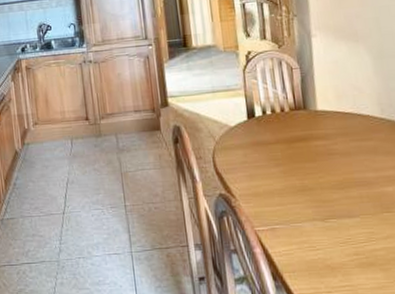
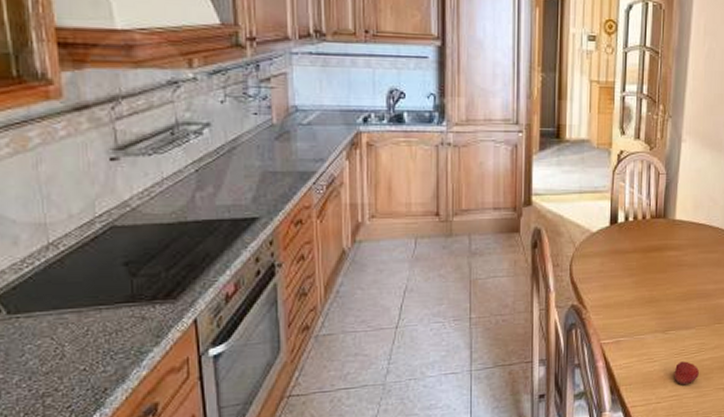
fruit: none [342,250,373,276] -> present [674,361,699,386]

